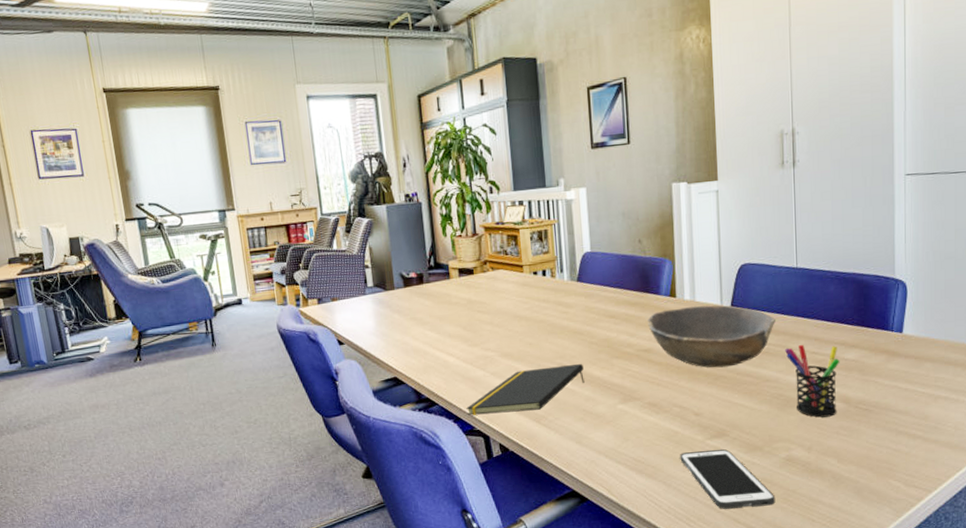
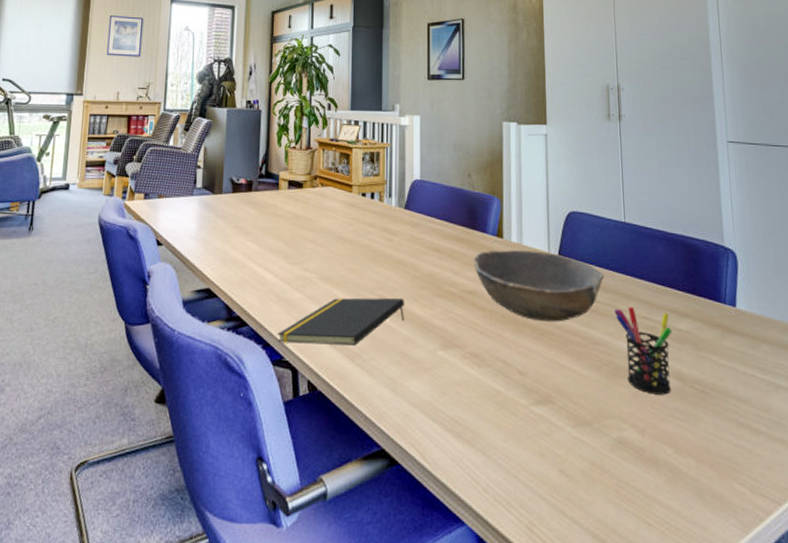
cell phone: present [680,449,776,509] -> none [502,417,607,498]

